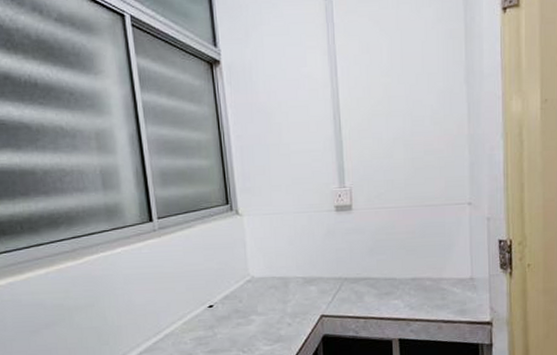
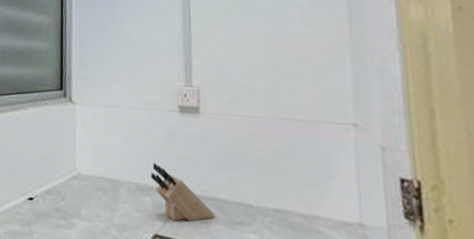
knife block: none [315,257,369,302] -> present [151,162,216,222]

